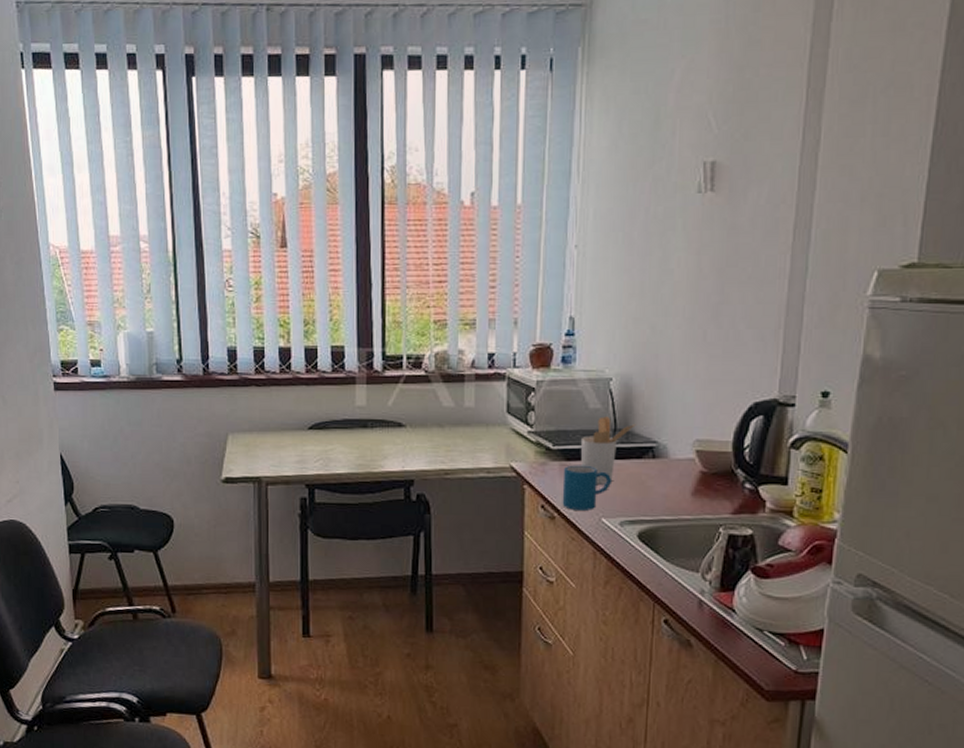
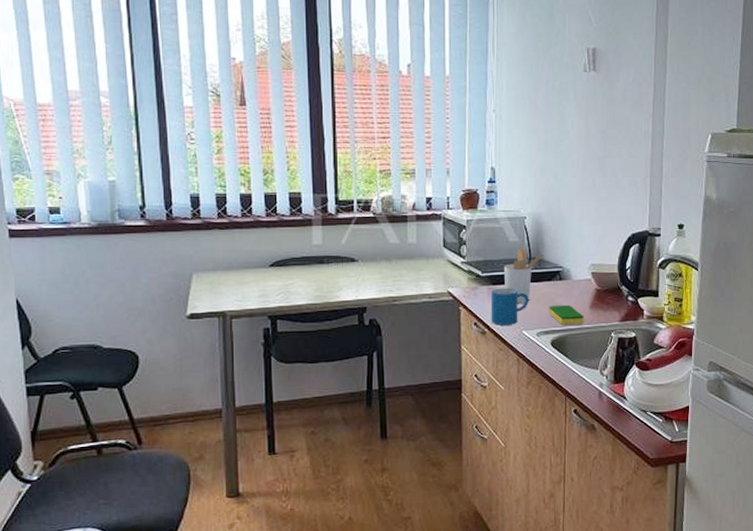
dish sponge: none [637,490,683,515] -> present [549,305,584,326]

